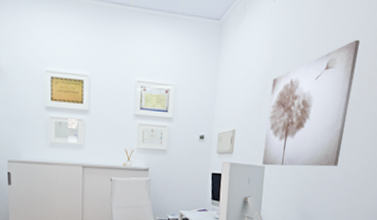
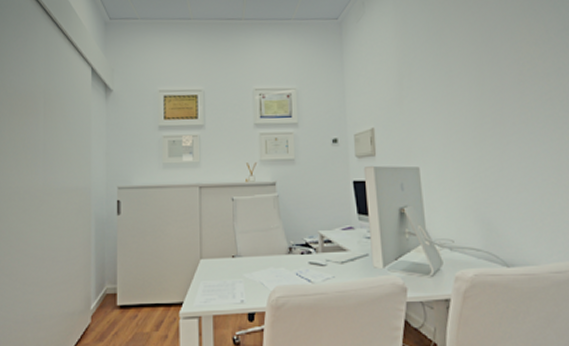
wall art: present [262,39,360,167] -> none [408,16,516,167]

